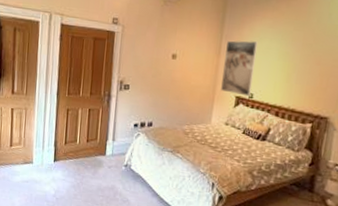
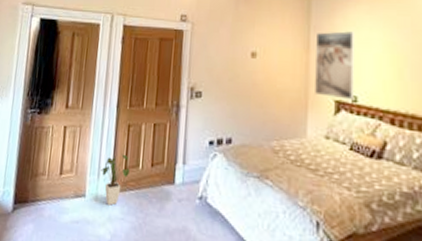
house plant: none [45,131,69,170] -> present [101,154,130,206]

